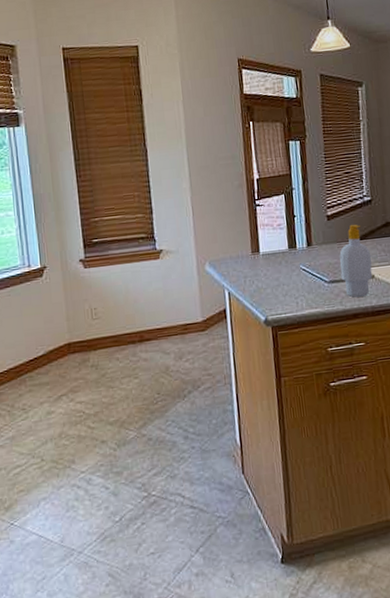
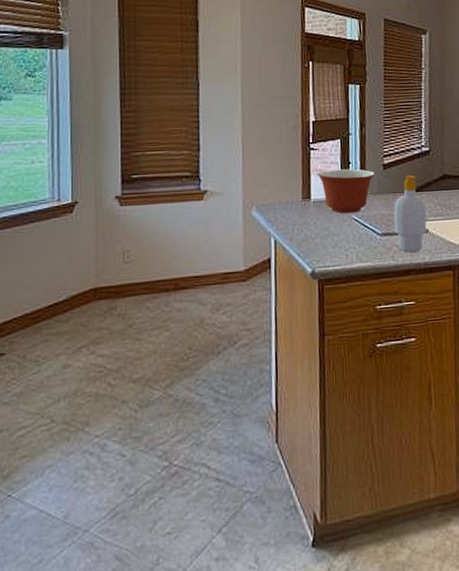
mixing bowl: none [265,221,320,264] -> present [318,169,375,214]

